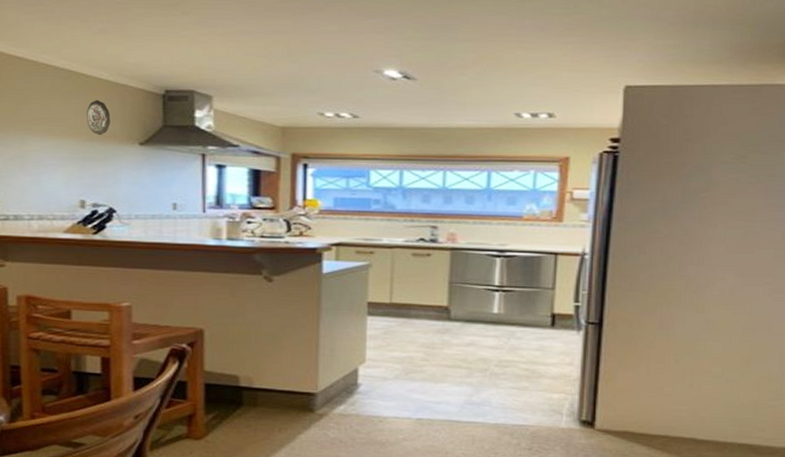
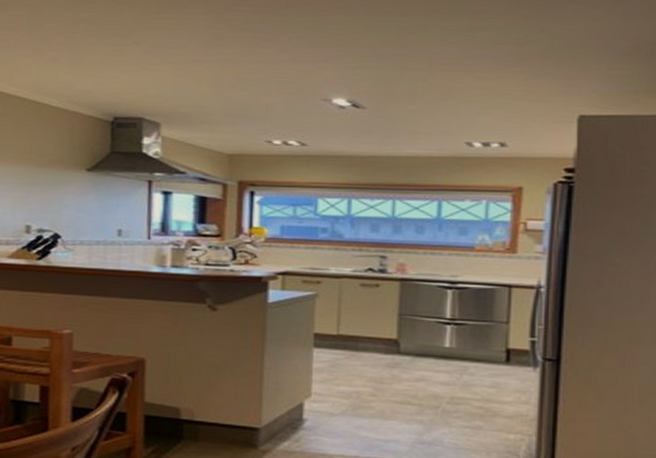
decorative plate: present [87,100,111,135] -> none [35,127,59,161]

